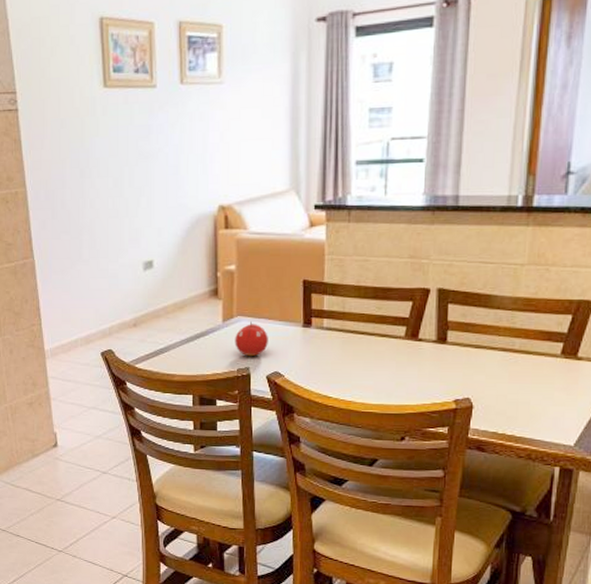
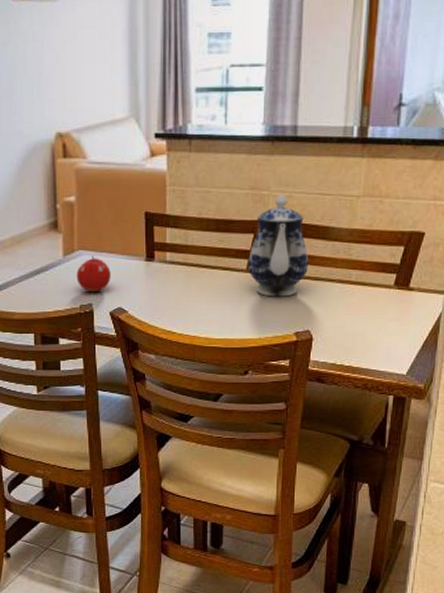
teapot: none [406,263,469,364] -> present [248,195,308,297]

